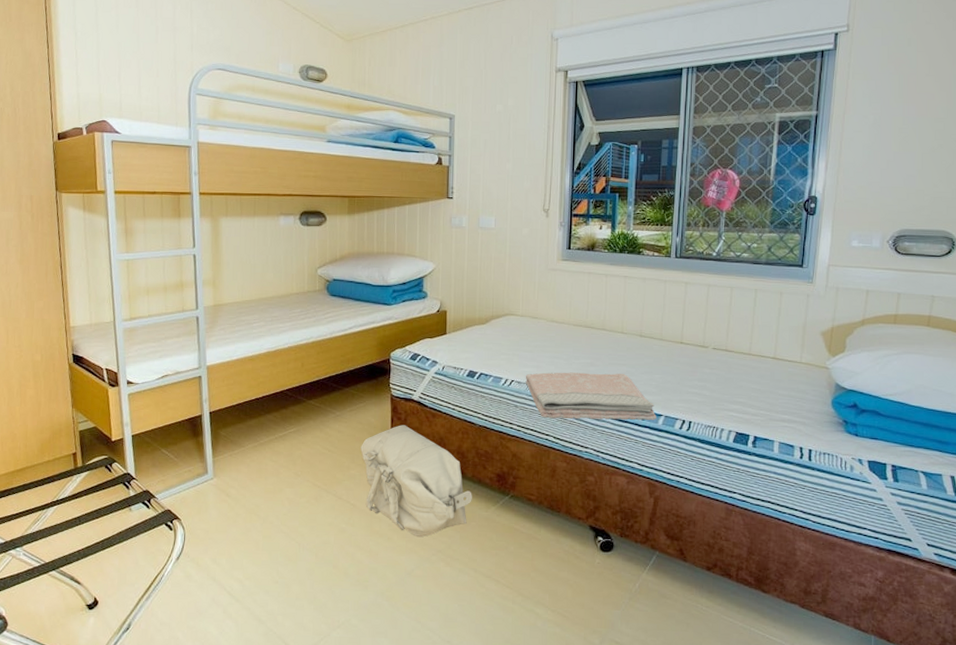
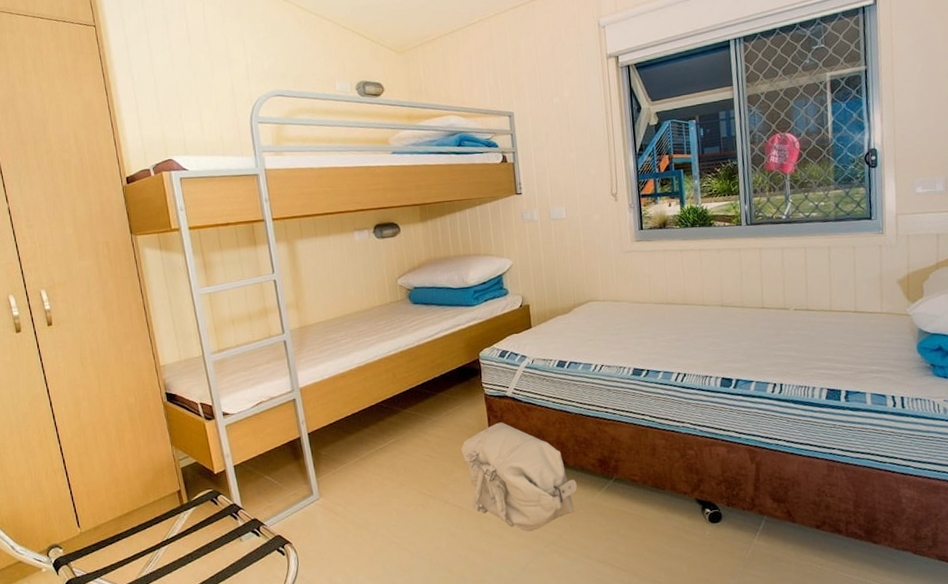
towel: present [525,372,657,421] -> none [614,345,748,398]

